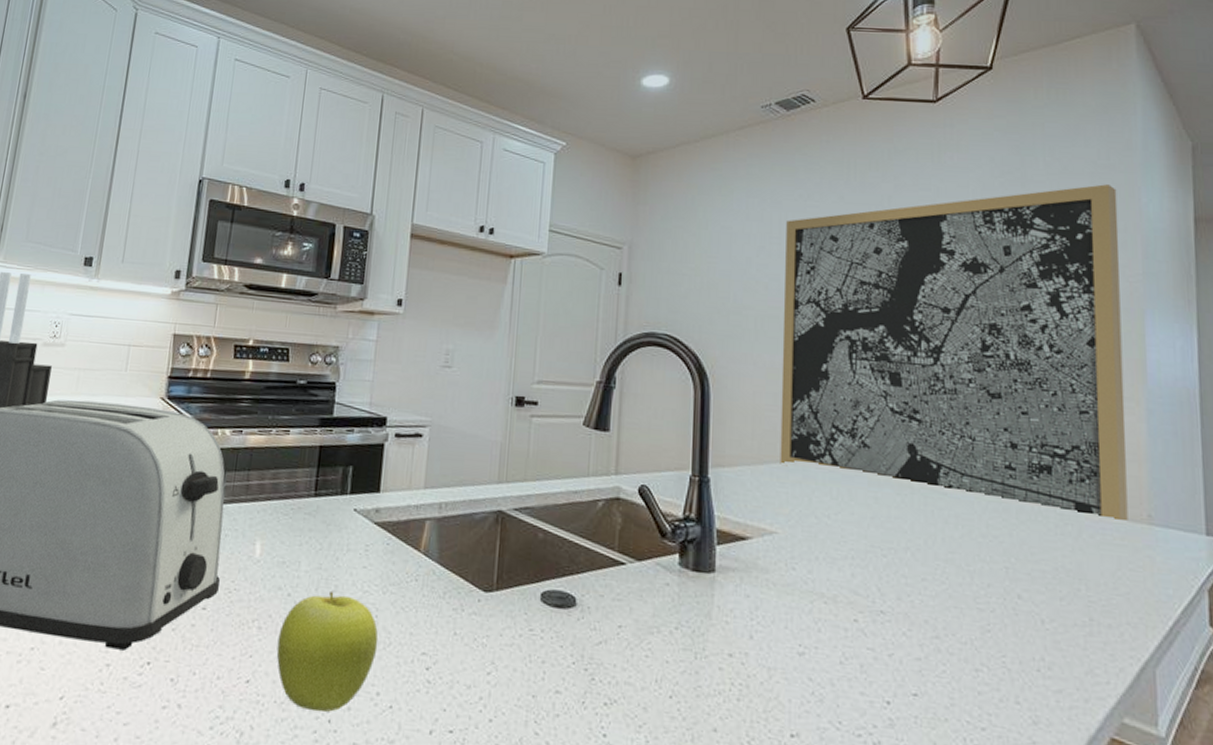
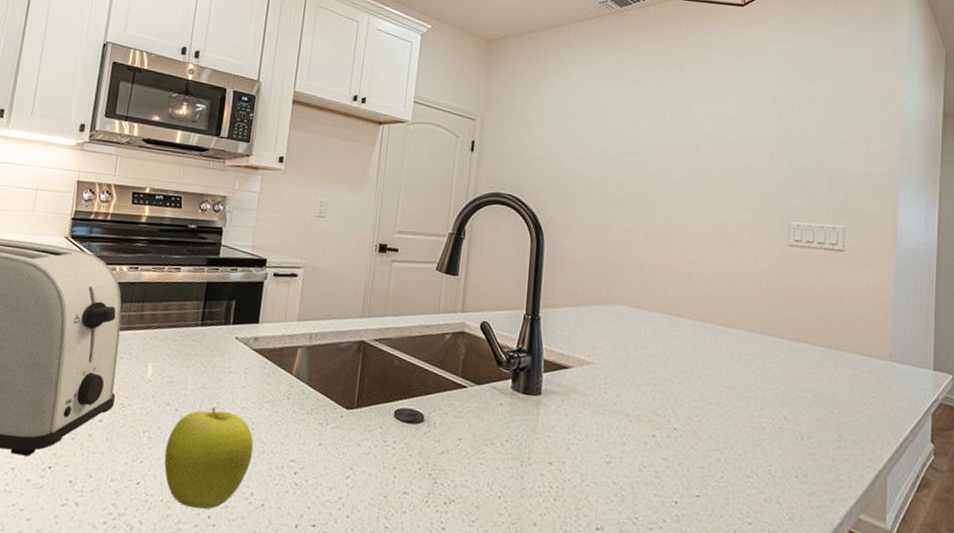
wall art: present [780,184,1128,520] -> none [599,81,884,357]

